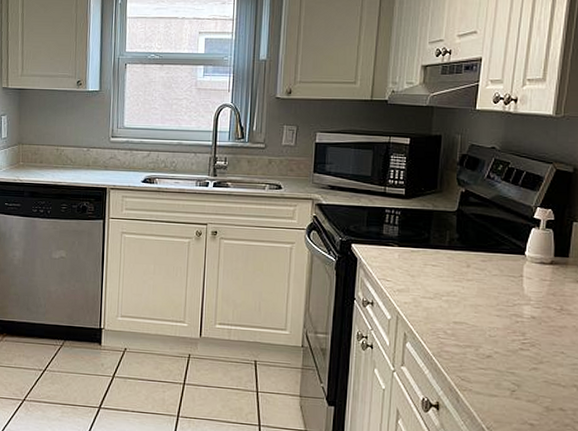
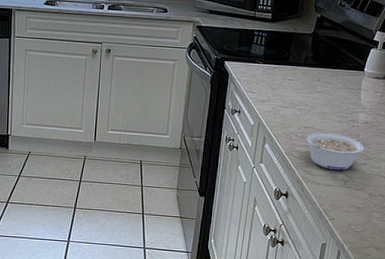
legume: none [457,329,534,377] -> present [306,132,365,170]

